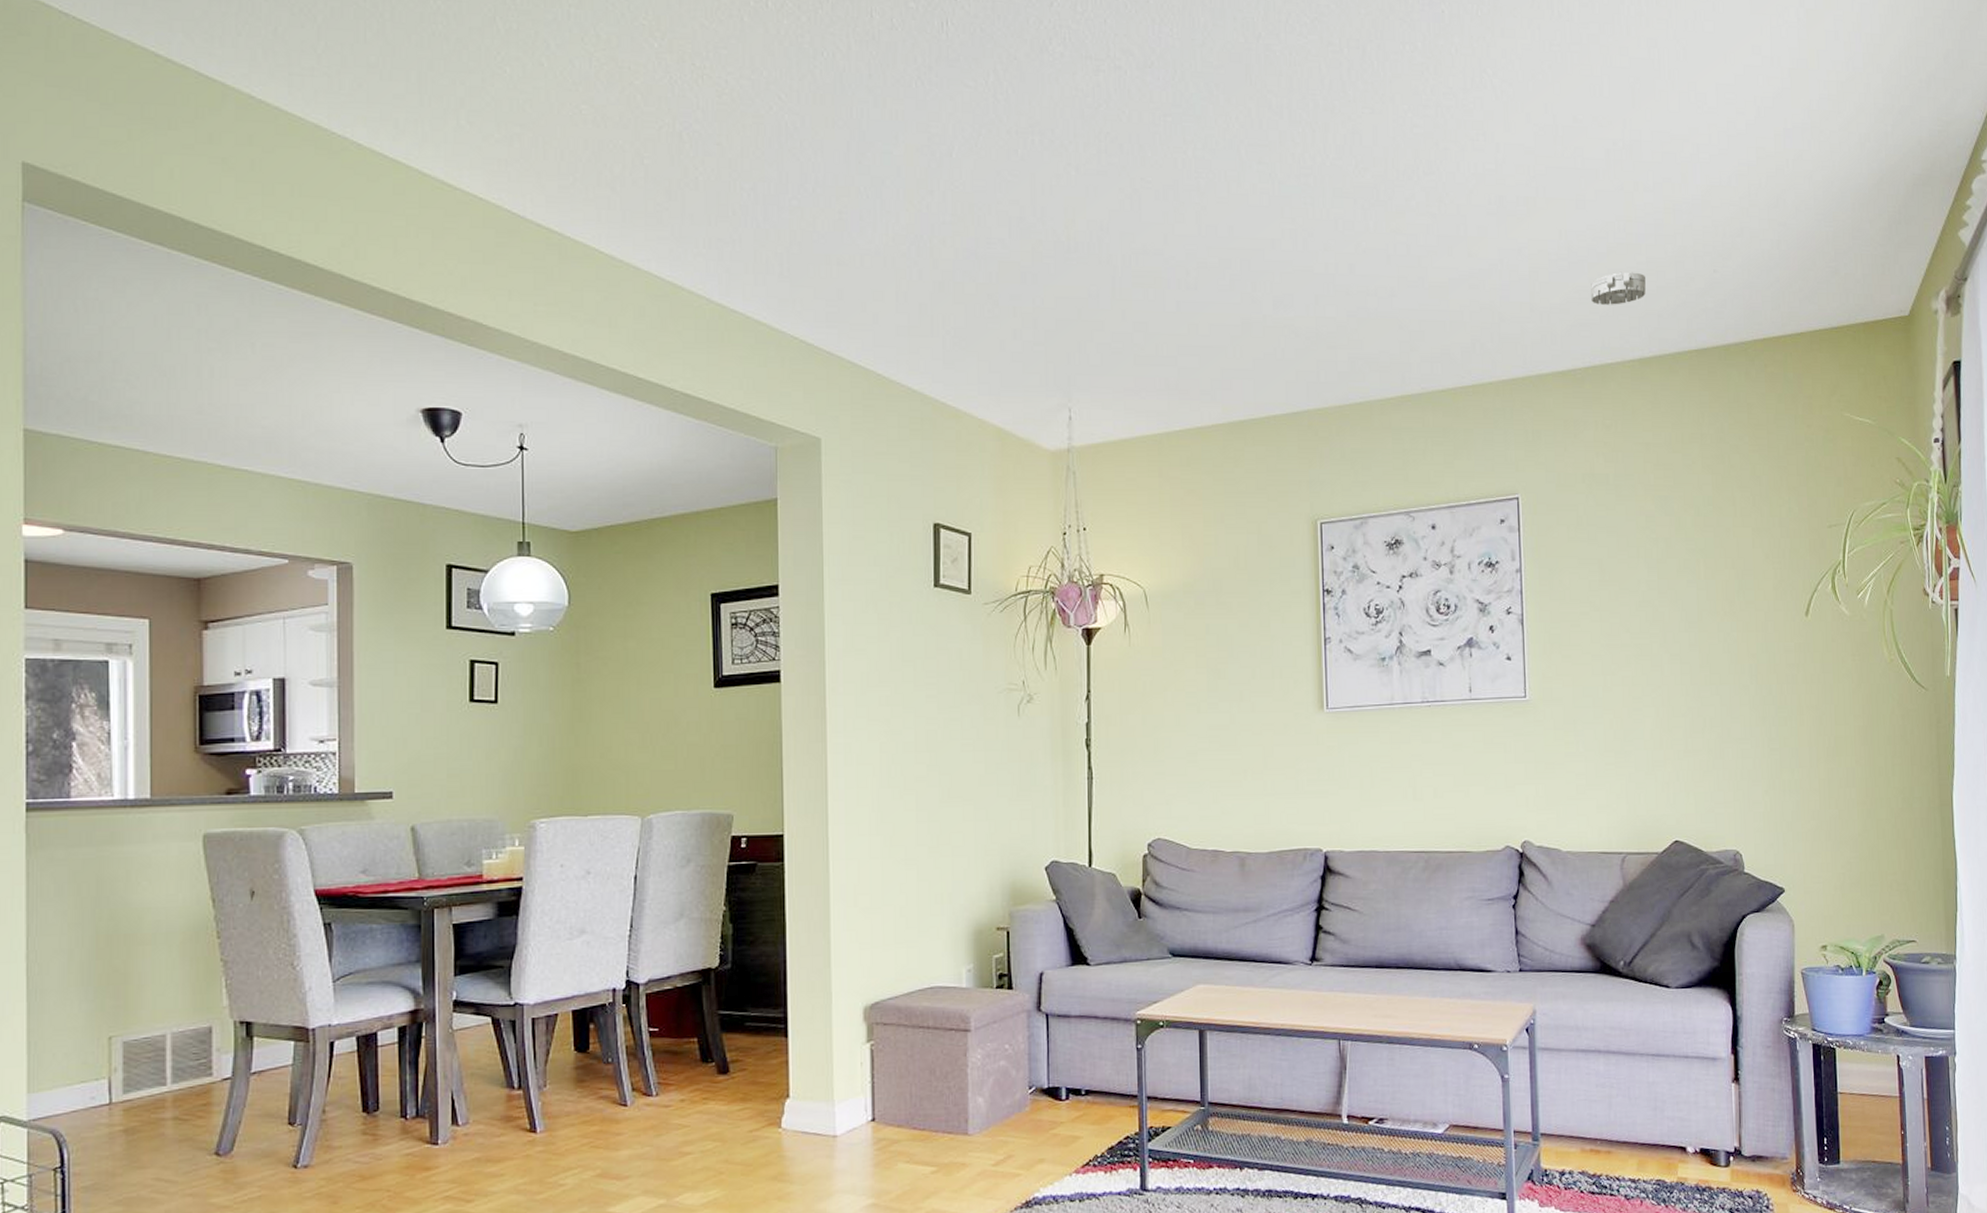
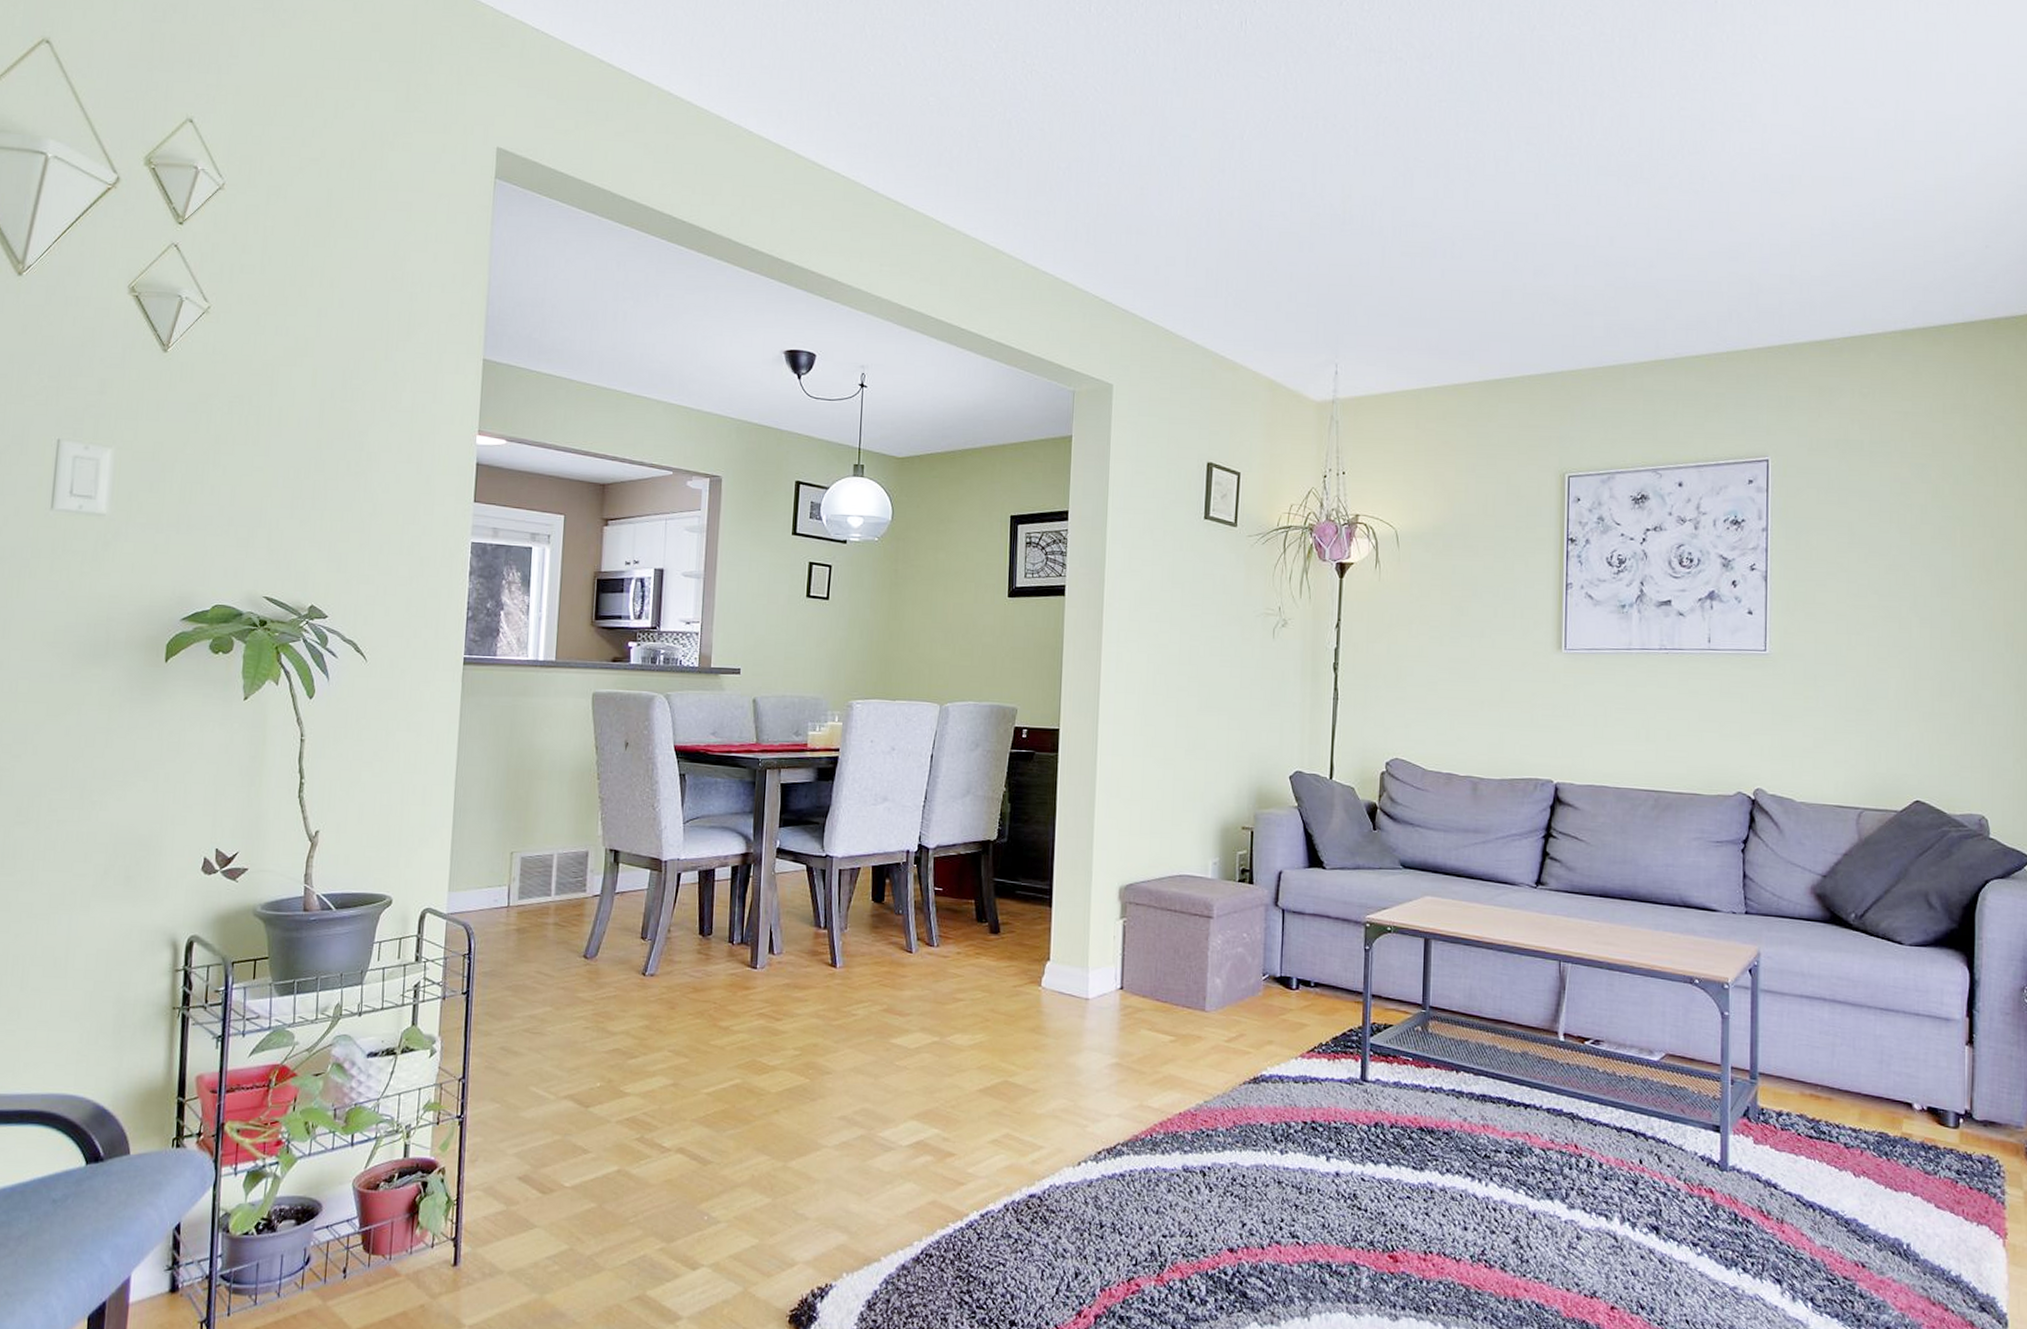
smoke detector: present [1591,271,1646,305] -> none [1854,246,1912,278]

